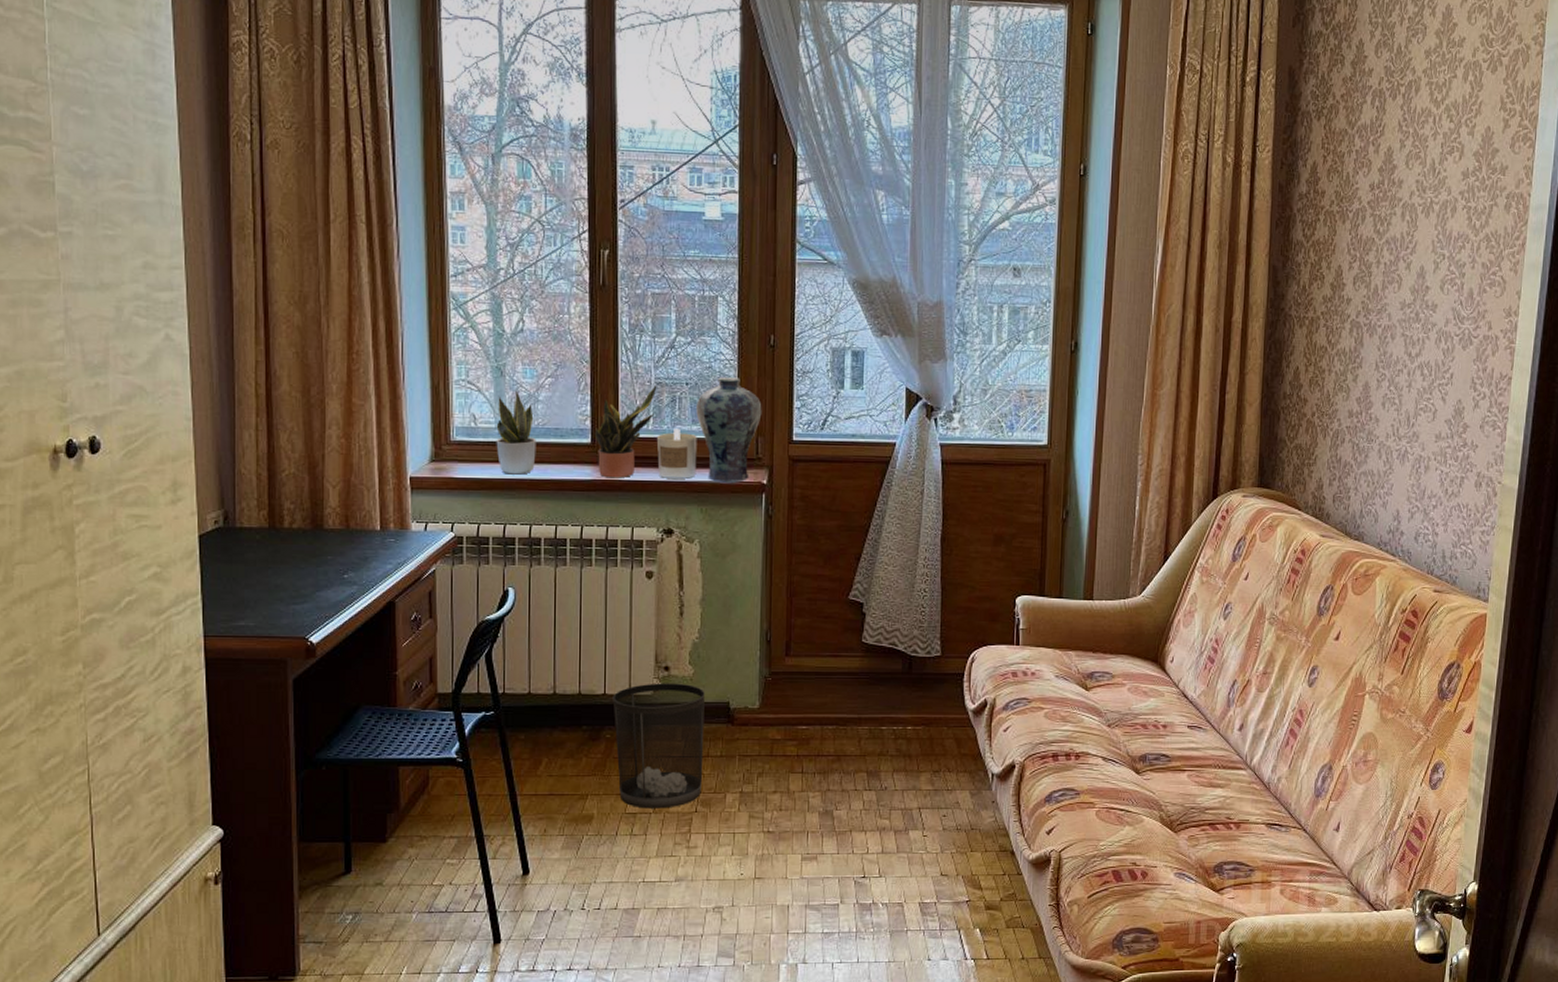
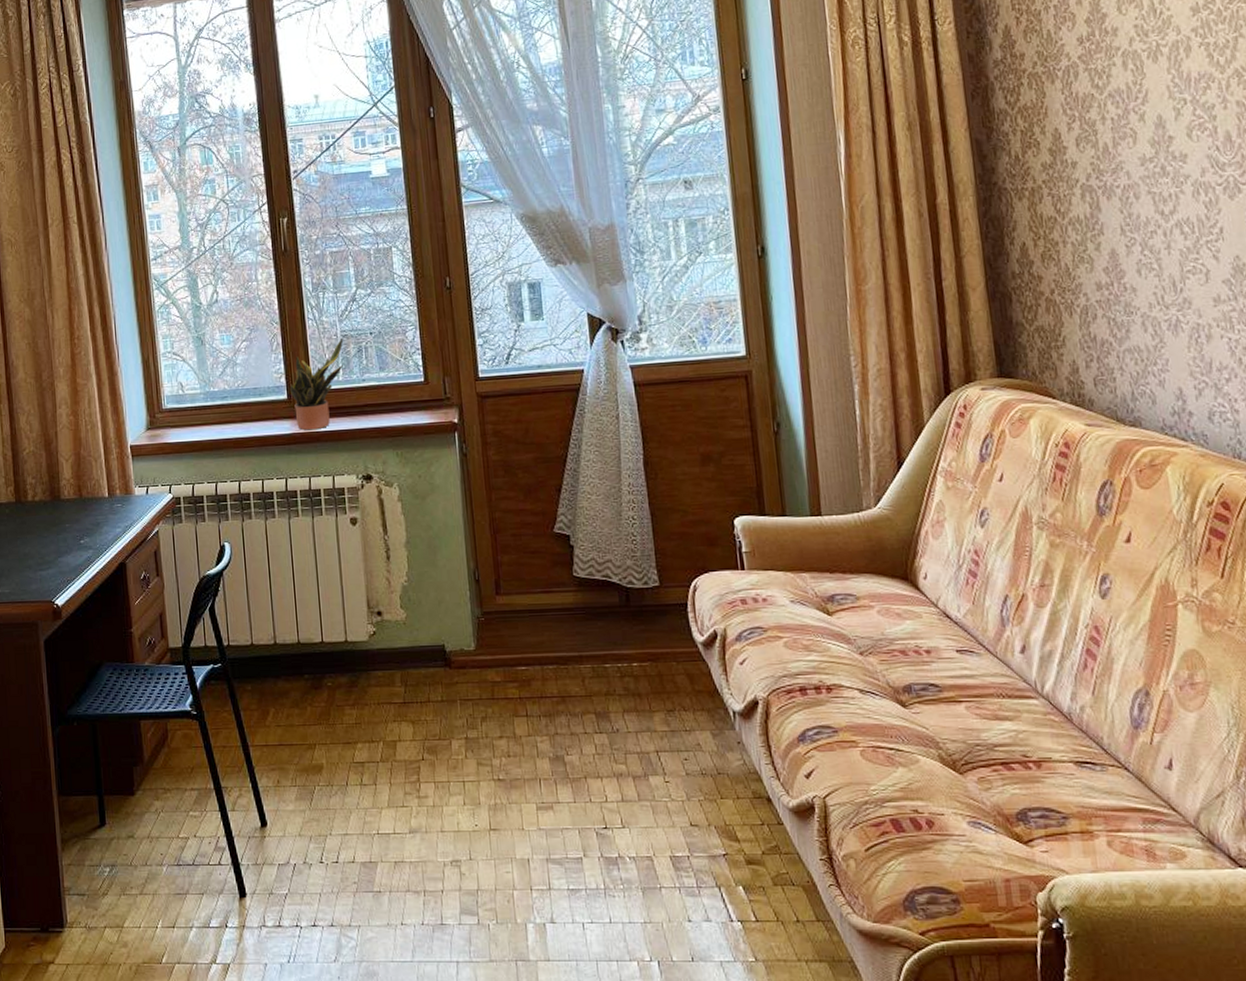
potted plant: present [496,387,536,475] -> none [200,354,239,435]
waste bin: present [612,683,705,809] -> none [330,627,426,757]
candle: present [656,428,697,480] -> none [347,377,389,427]
vase: present [696,377,762,483] -> none [382,322,446,425]

